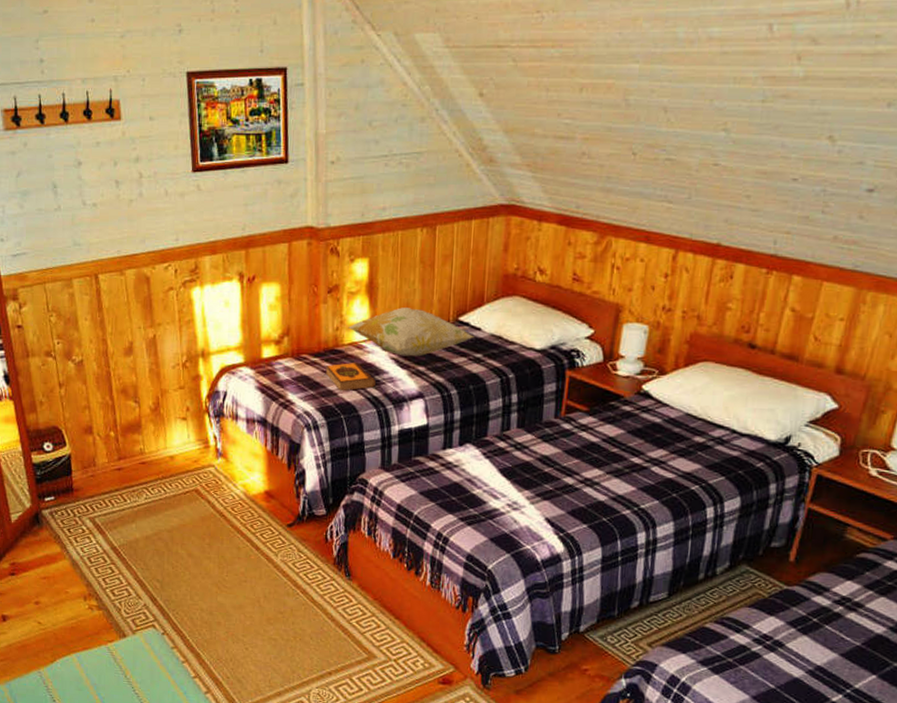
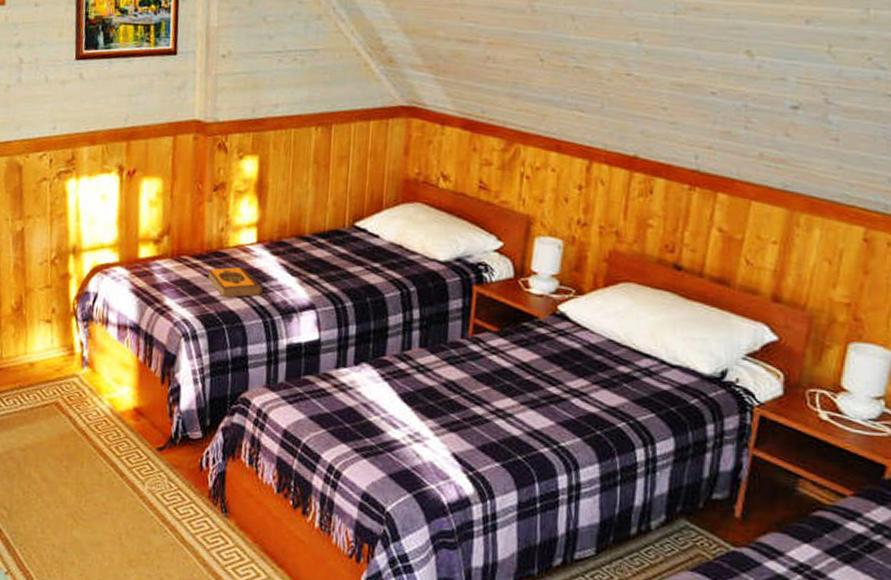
decorative pillow: present [348,307,474,357] -> none [234,209,372,263]

